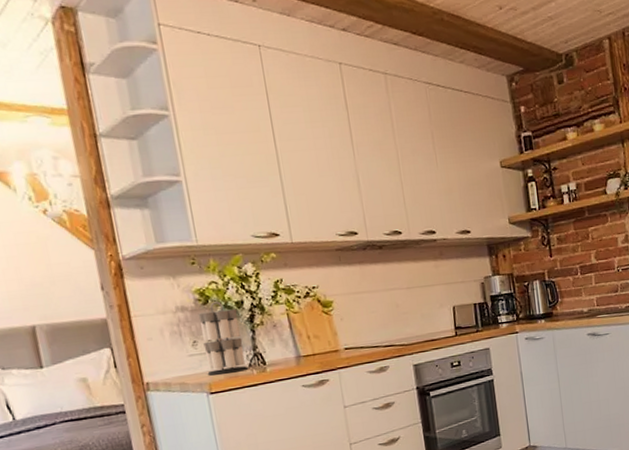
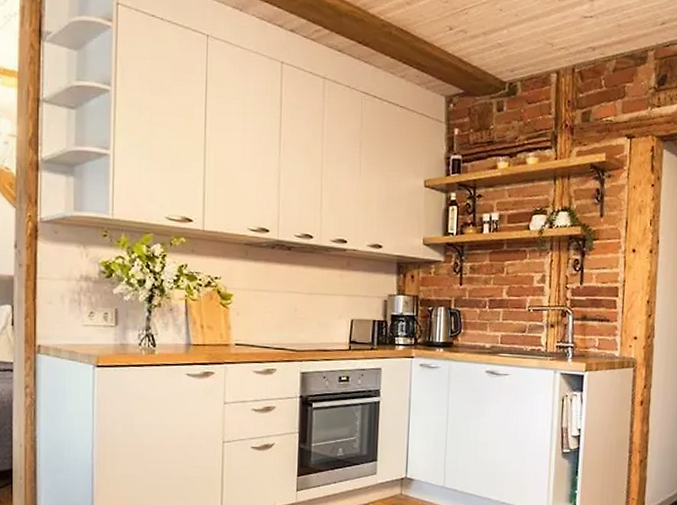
spice rack: present [198,301,248,377] -> none [98,276,138,351]

